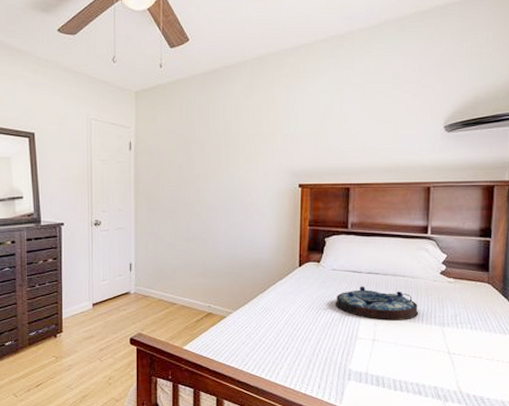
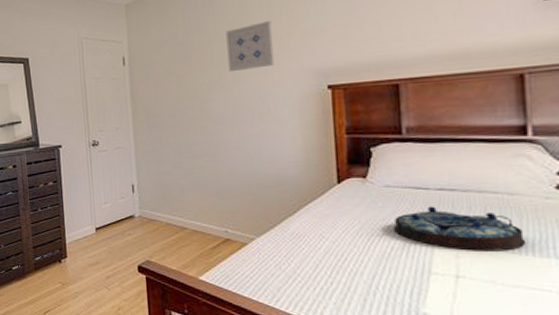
wall art: none [222,123,261,166] -> present [225,20,275,72]

